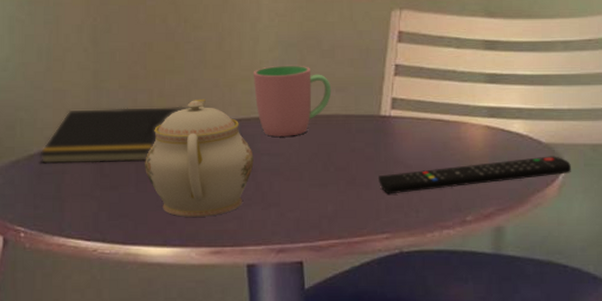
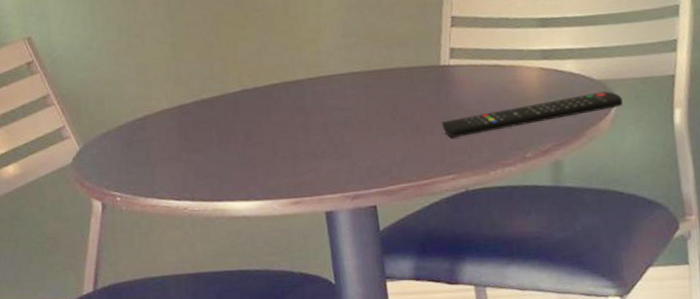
notepad: present [40,106,209,164] -> none [128,69,281,133]
teapot: present [144,99,254,217] -> none [224,62,325,173]
cup: present [253,65,332,137] -> none [318,24,393,93]

